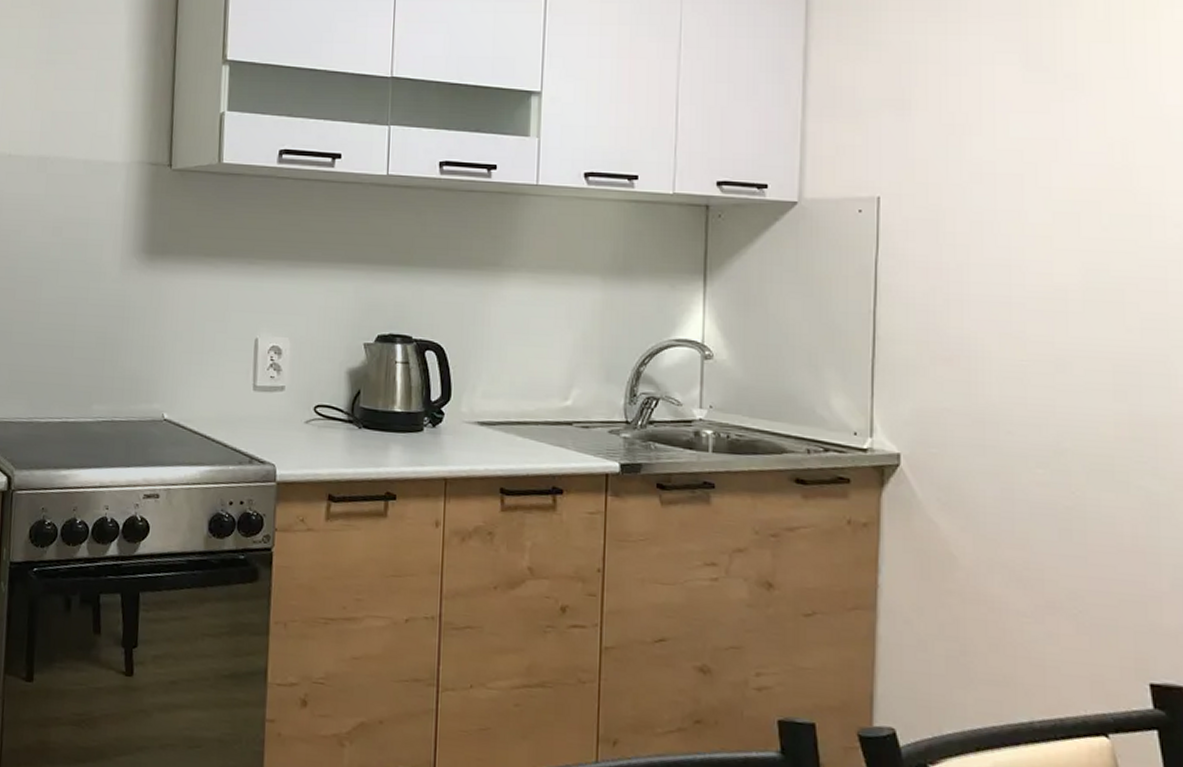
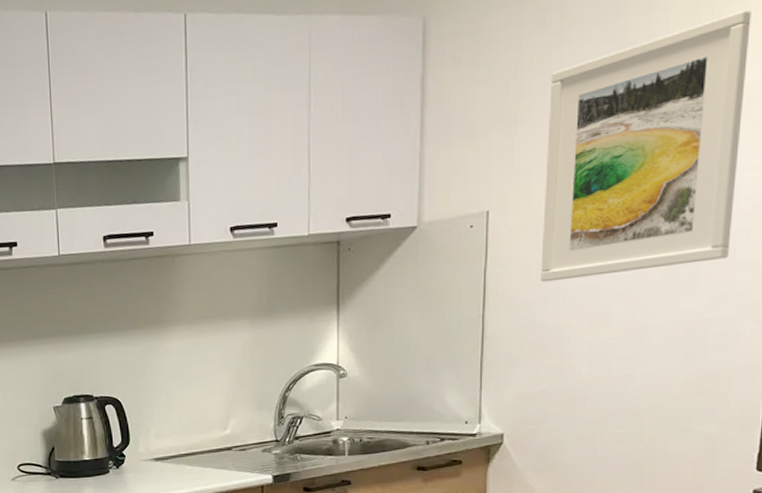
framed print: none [941,29,1166,289] -> present [541,10,751,282]

